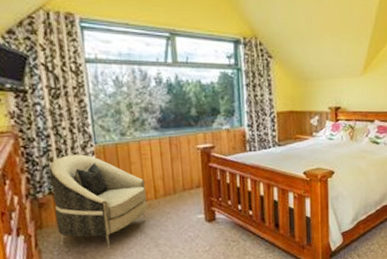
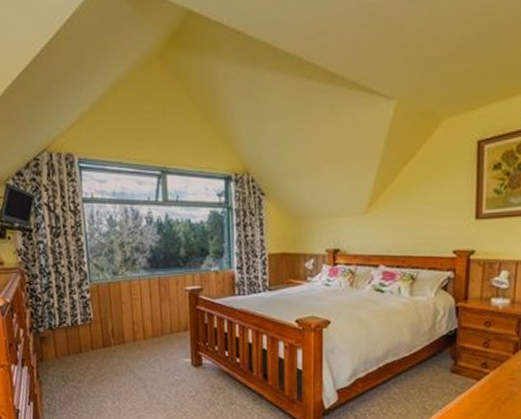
armchair: present [49,154,147,249] -> none [49,292,136,386]

